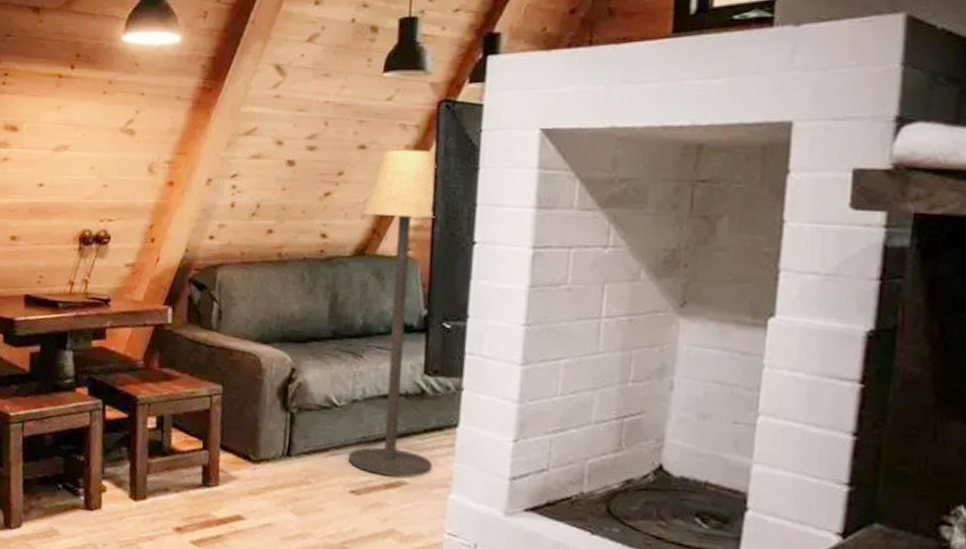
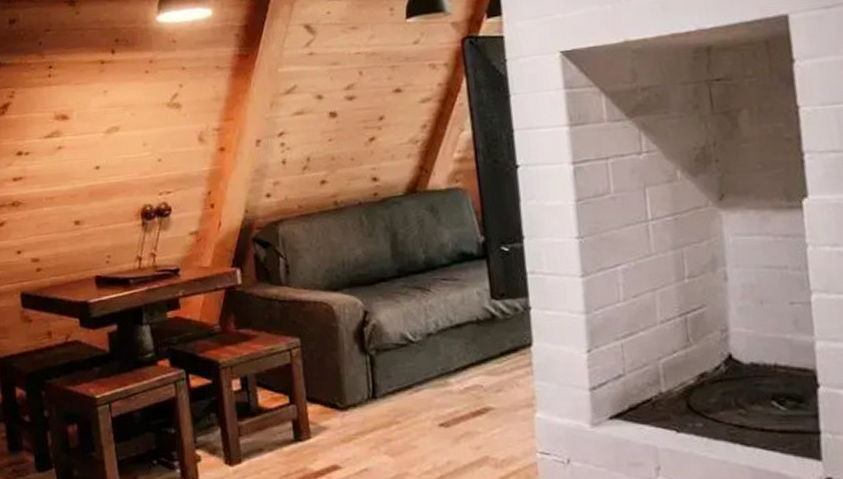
floor lamp: present [348,149,437,477] -> none [407,85,515,404]

